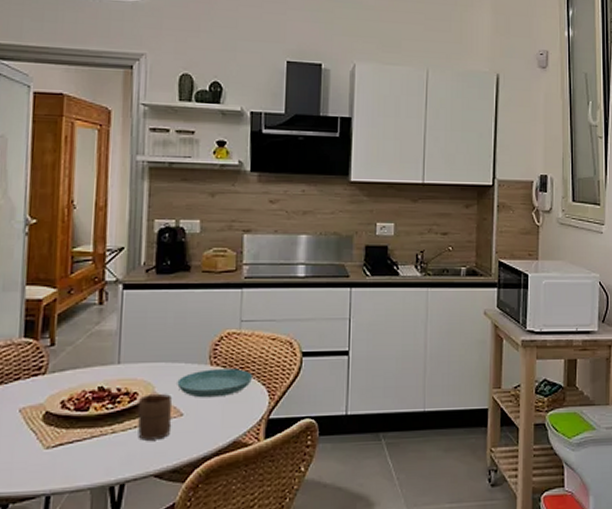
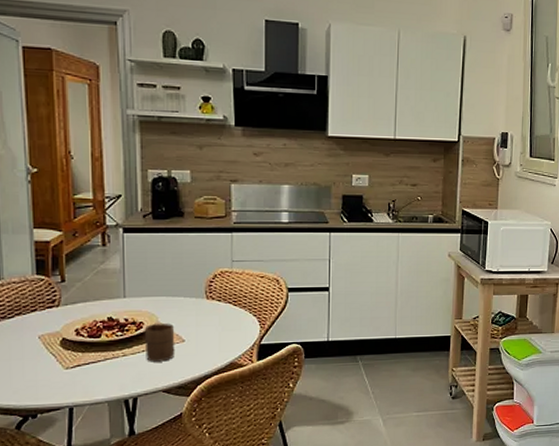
saucer: present [177,369,253,398] -> none [178,302,245,327]

